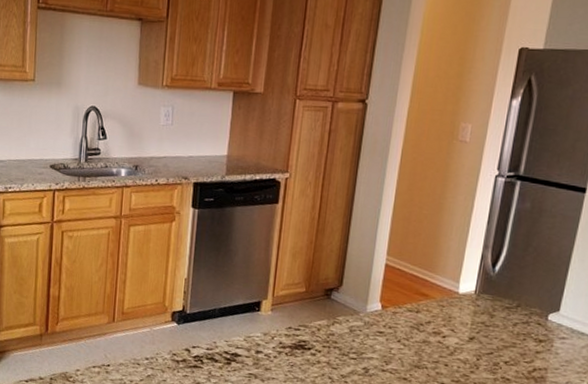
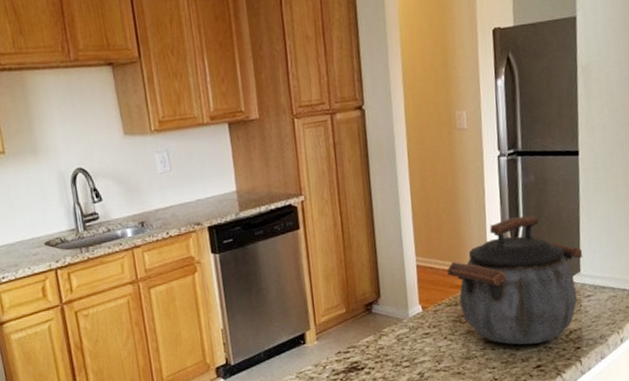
kettle: none [415,240,567,373] -> present [447,215,583,345]

